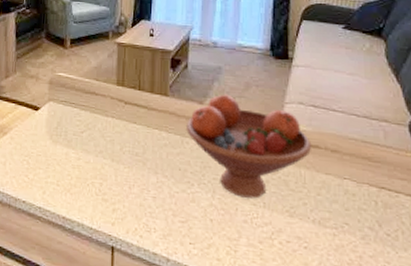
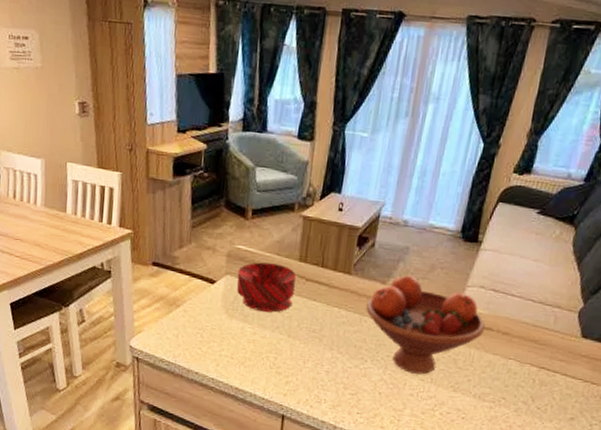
bowl: none [59,88,115,137] -> present [237,262,296,313]

